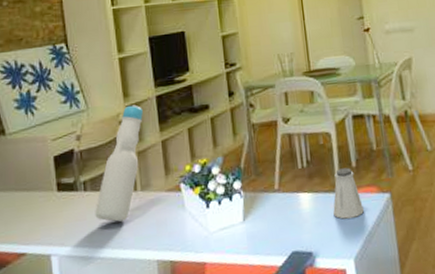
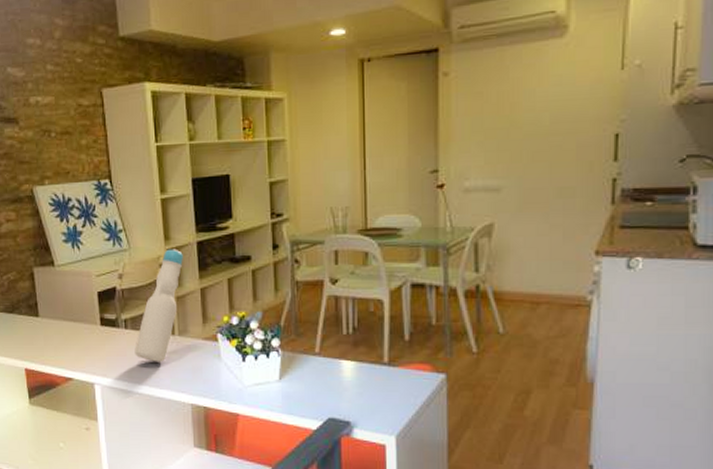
saltshaker: present [333,167,364,219] -> none [378,340,413,394]

